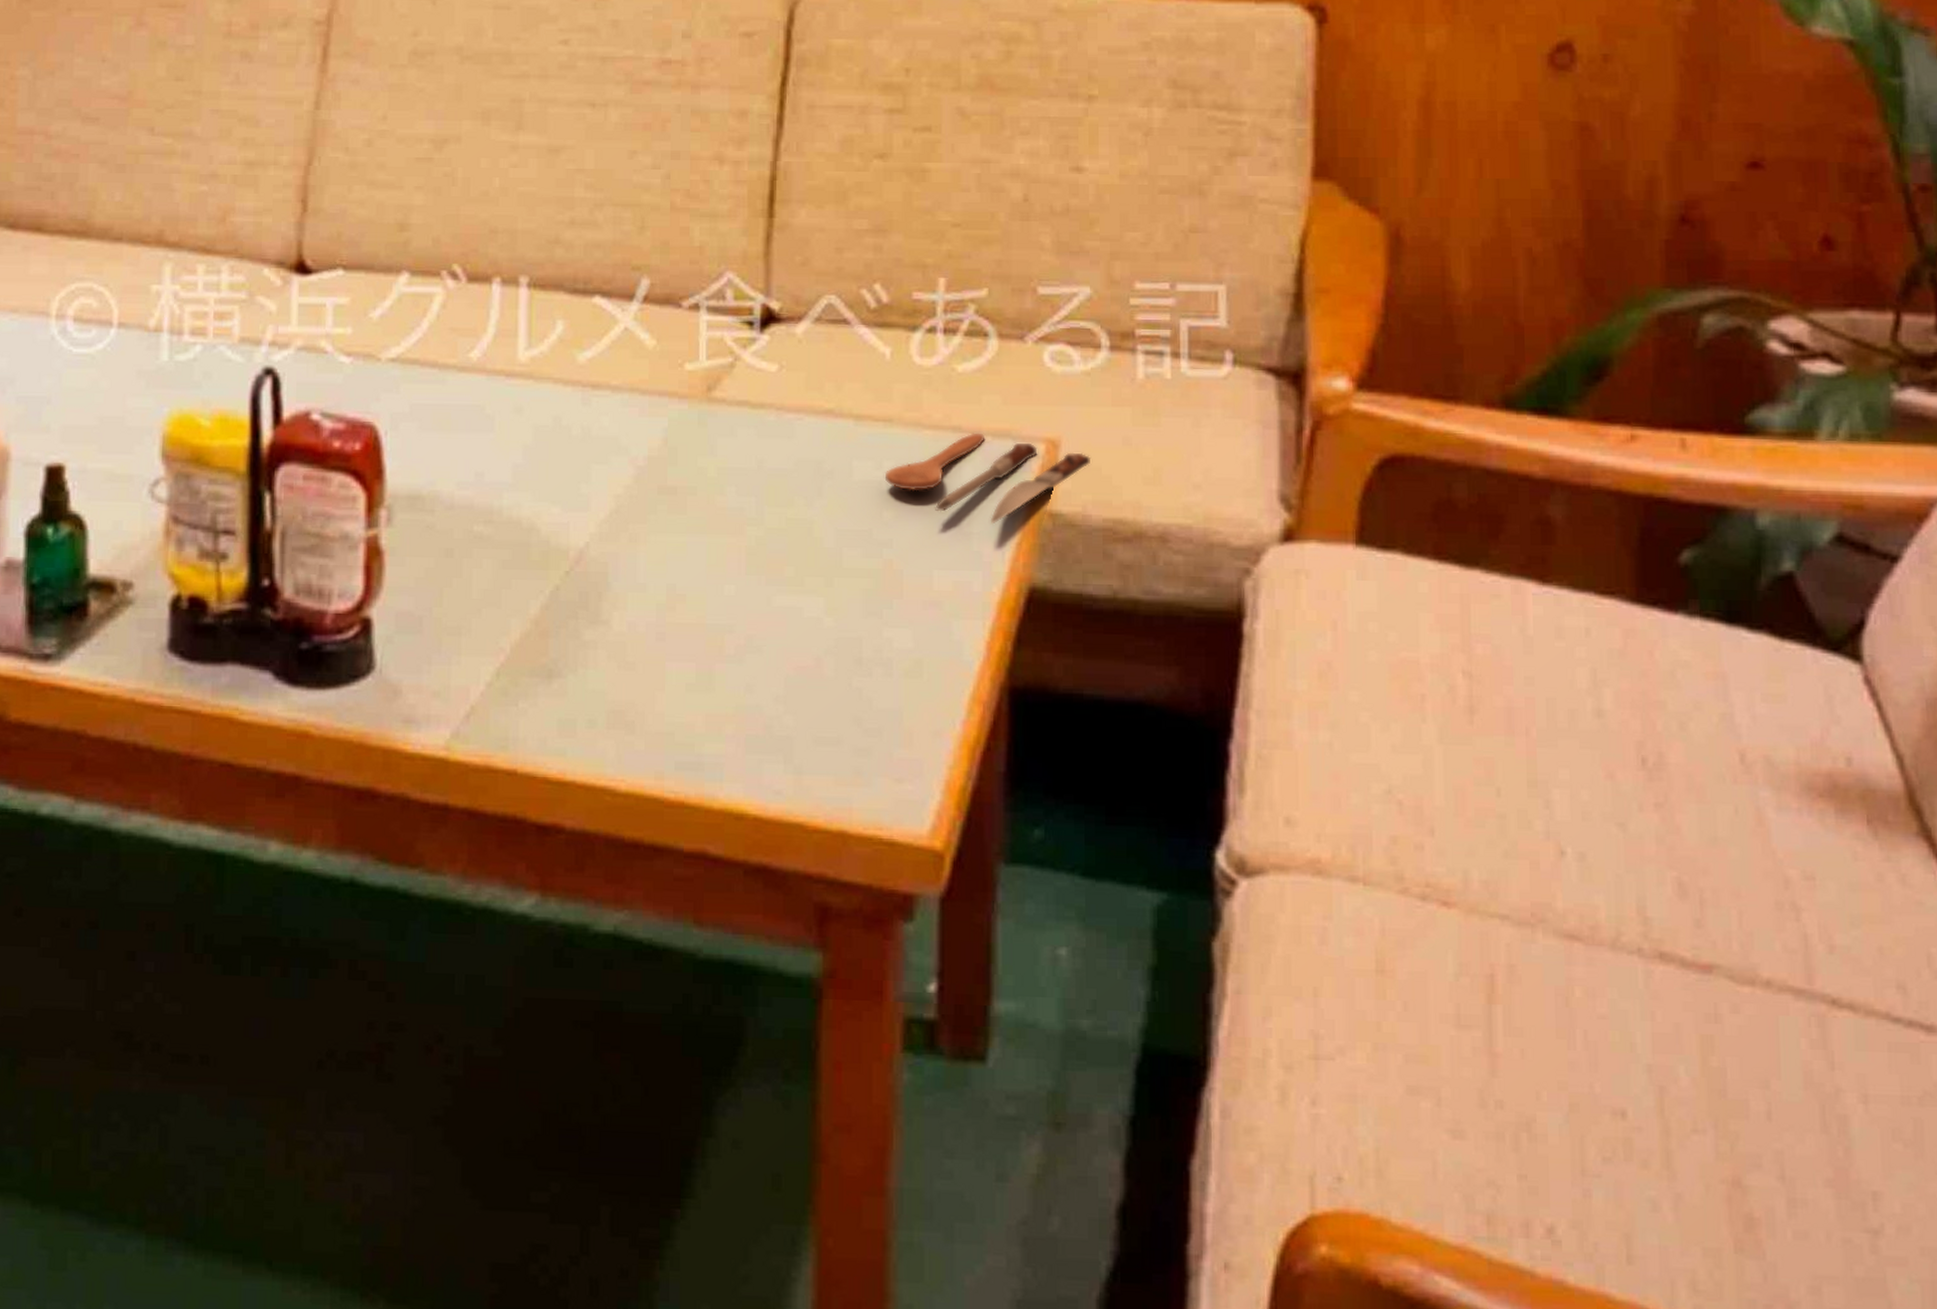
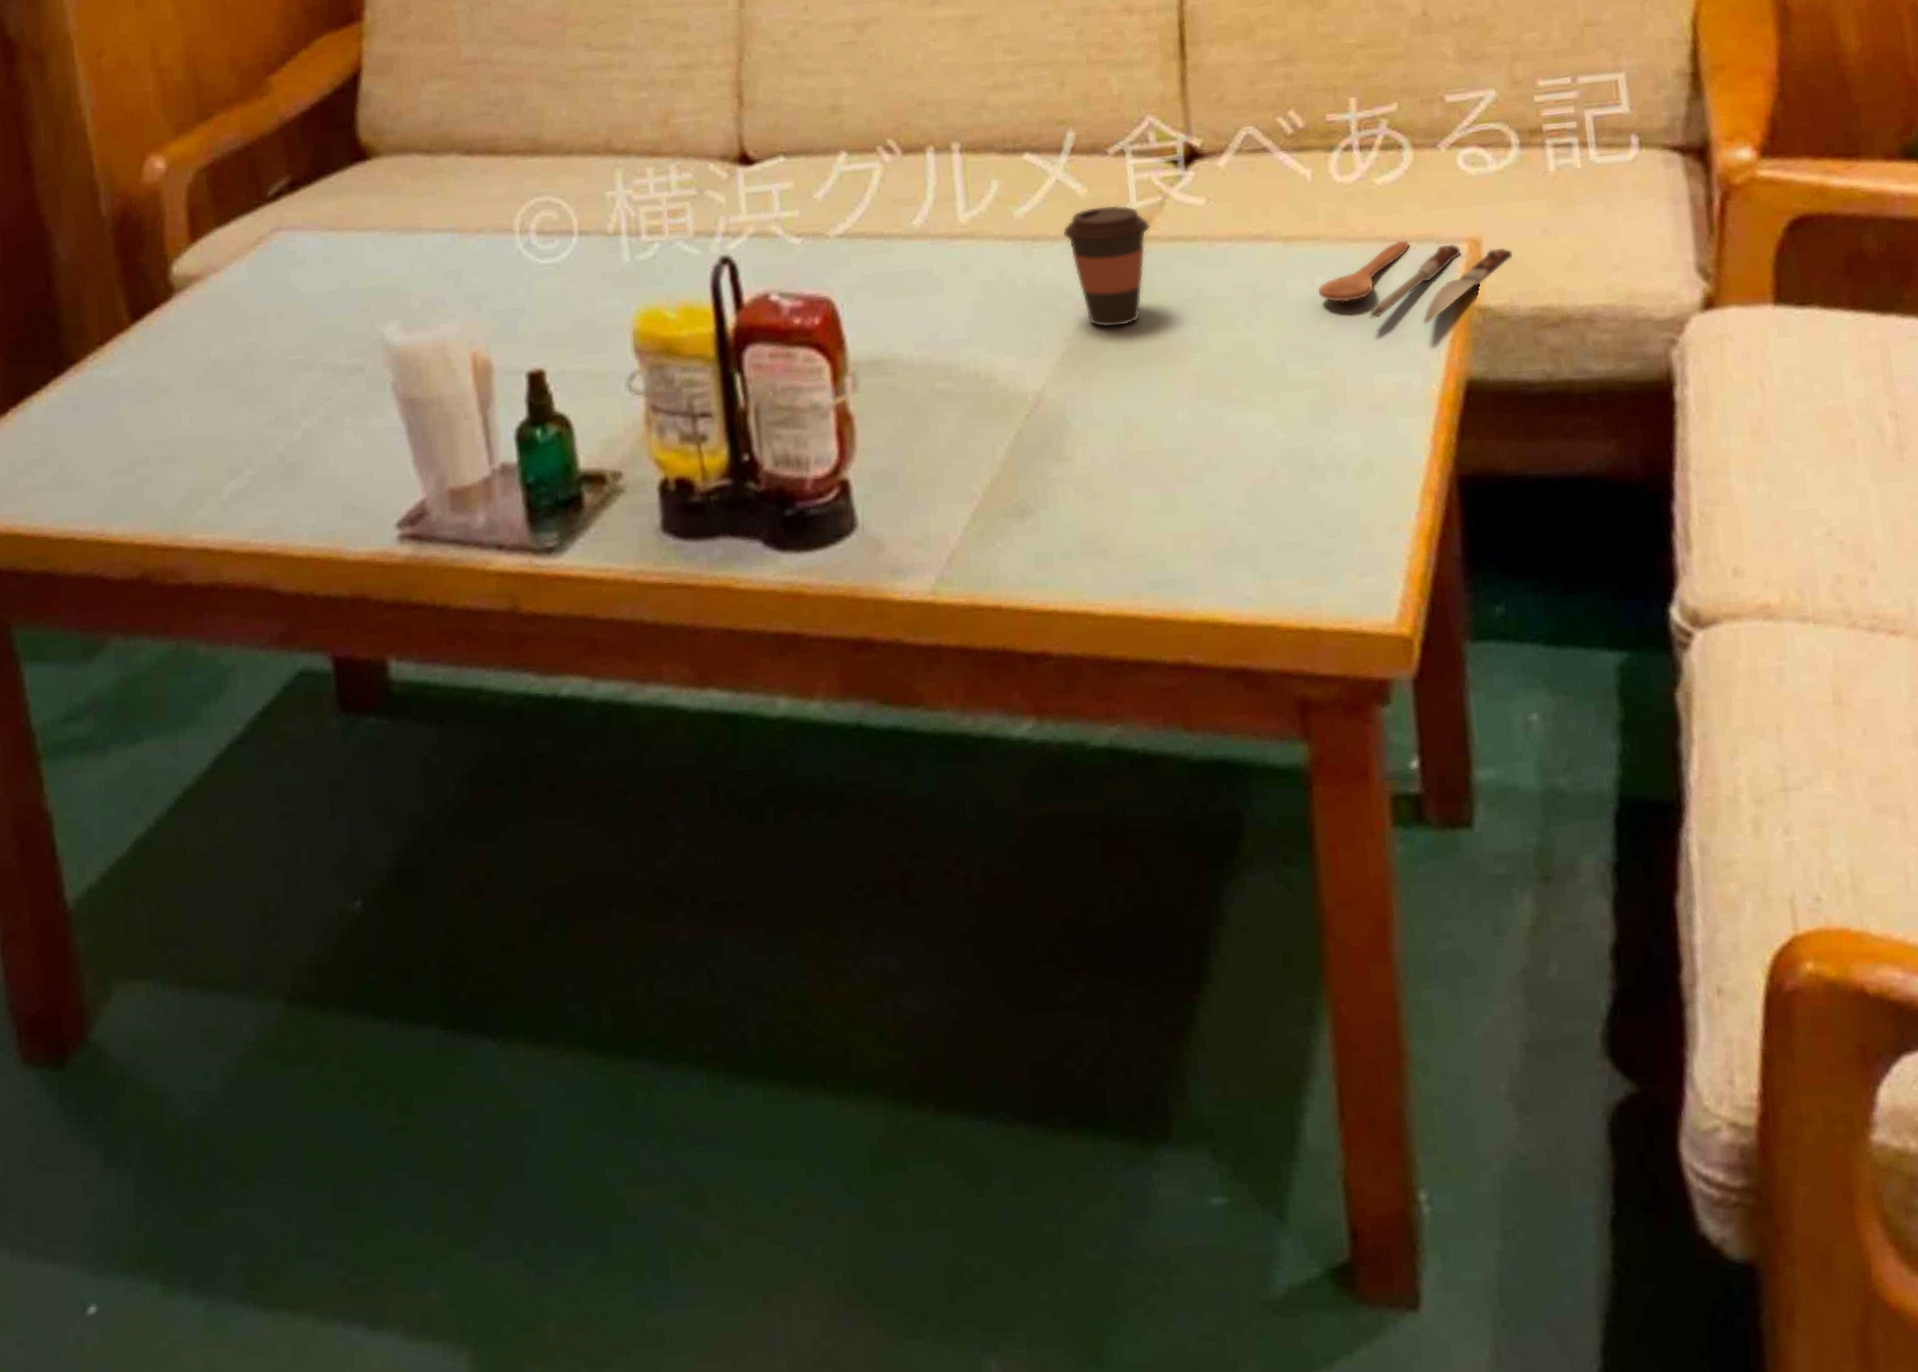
coffee cup: none [625,360,718,490] -> present [1062,204,1151,328]

